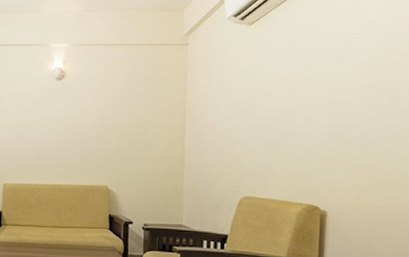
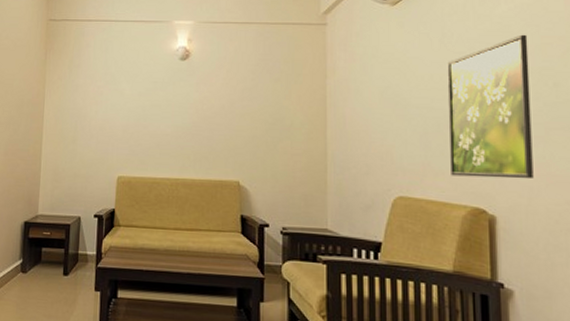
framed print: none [291,50,370,180] -> present [447,34,534,179]

